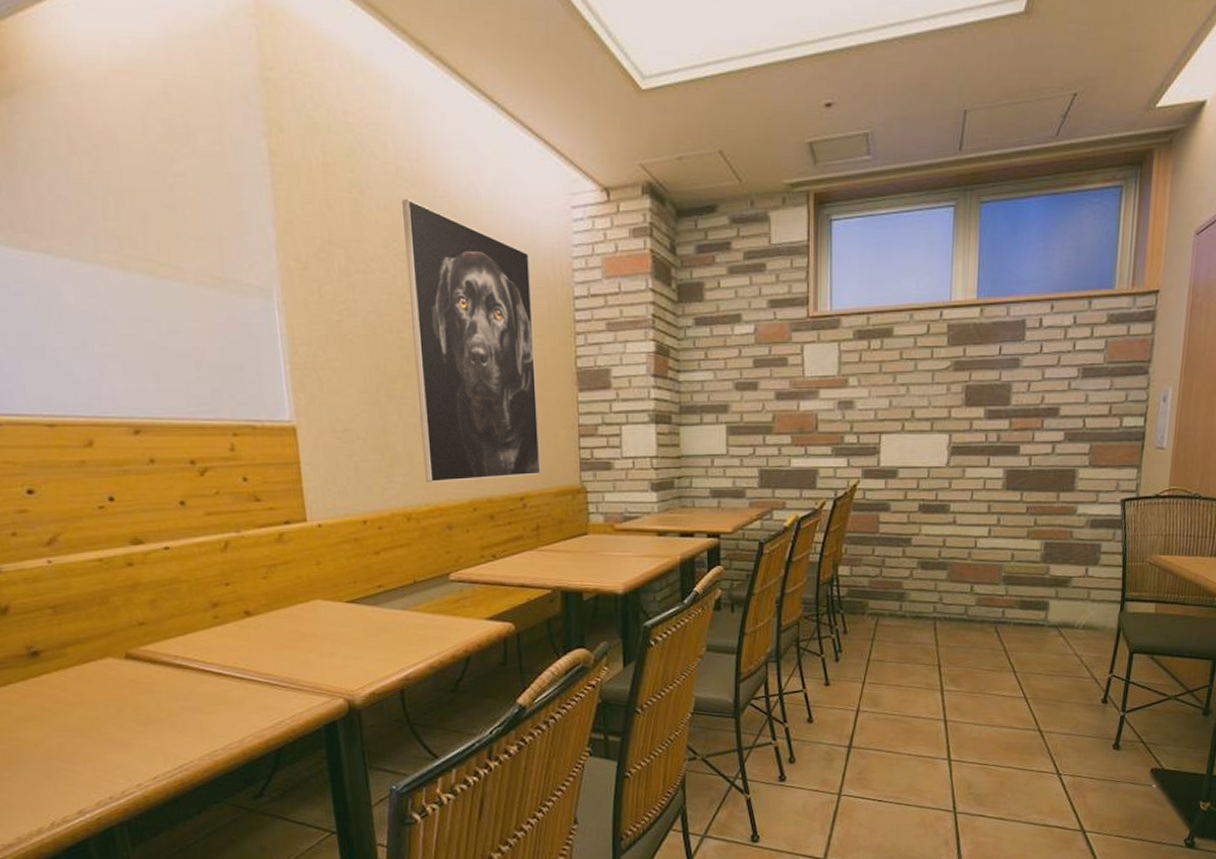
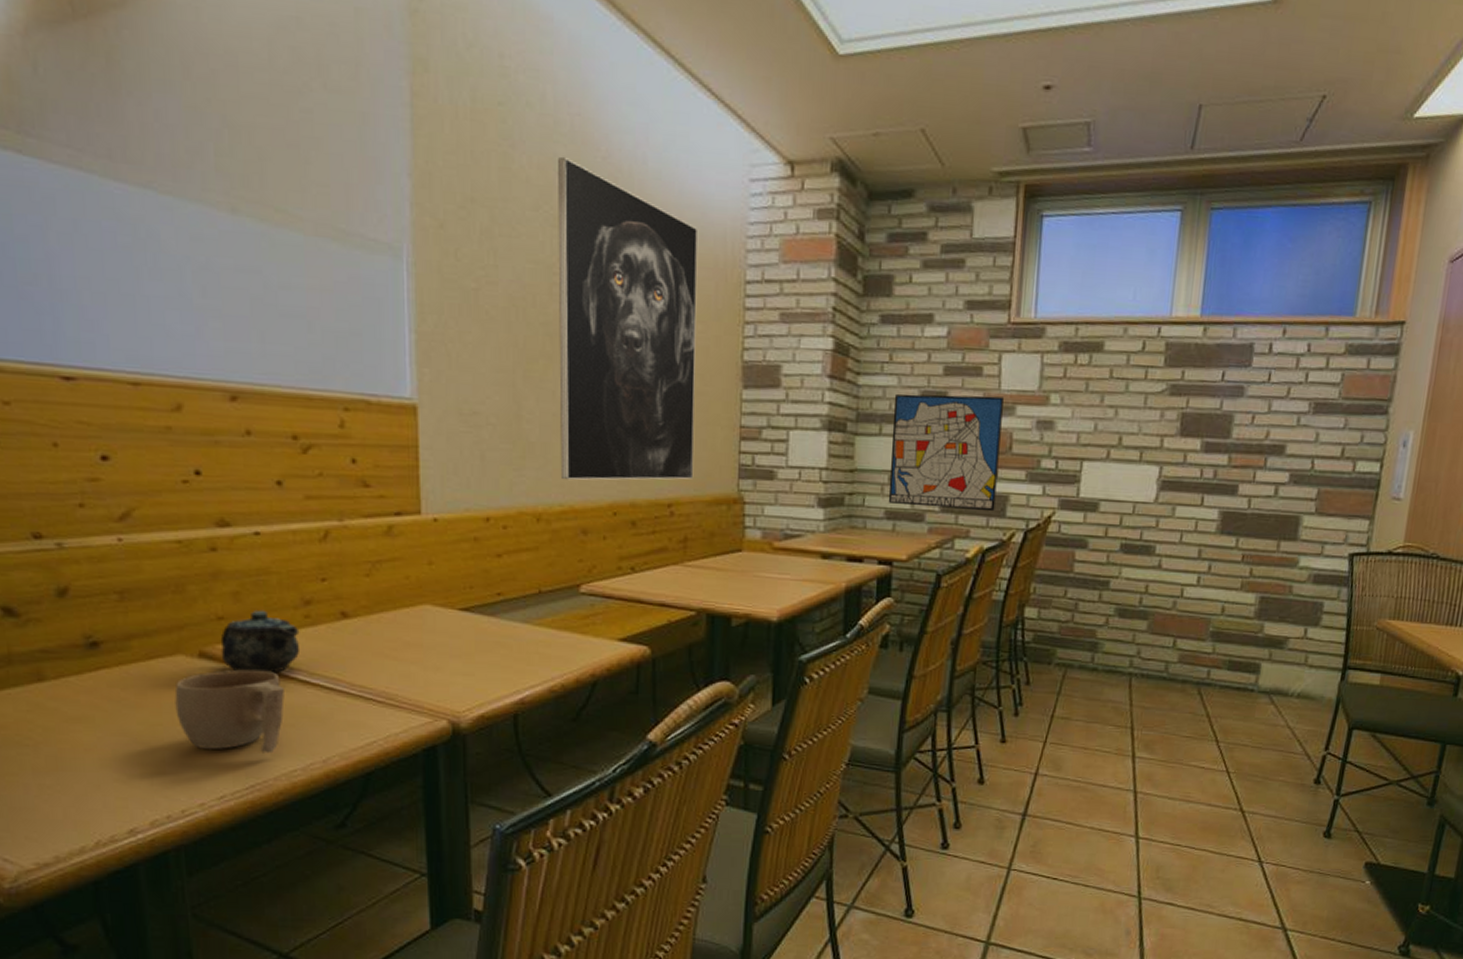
cup: none [107,666,203,738] -> present [174,669,285,754]
teapot: none [142,615,212,669] -> present [220,611,301,673]
wall art: none [711,383,808,485] -> present [888,393,1004,512]

